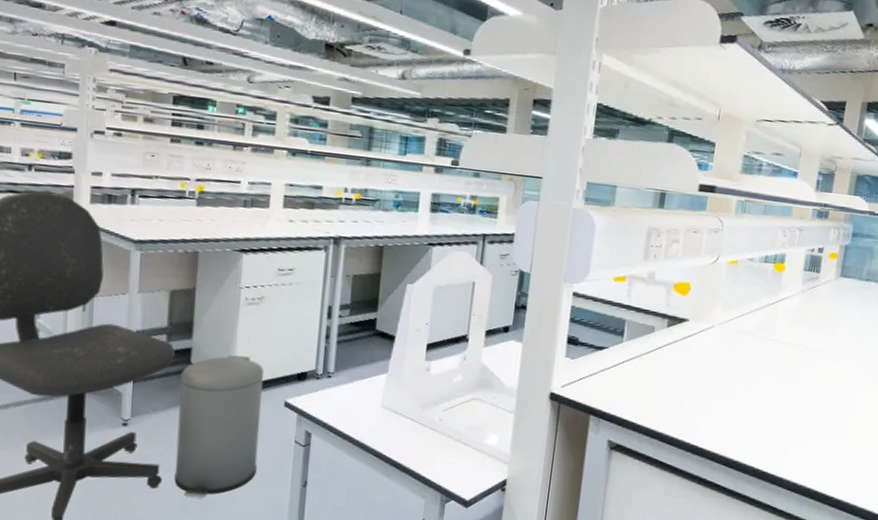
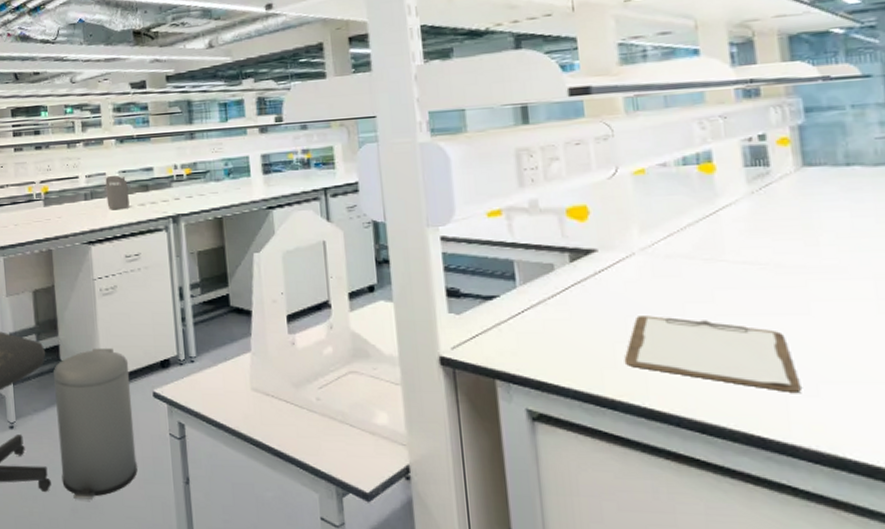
container: none [267,186,293,223] -> present [105,175,129,210]
clipboard: none [687,375,798,441] -> present [624,316,801,392]

